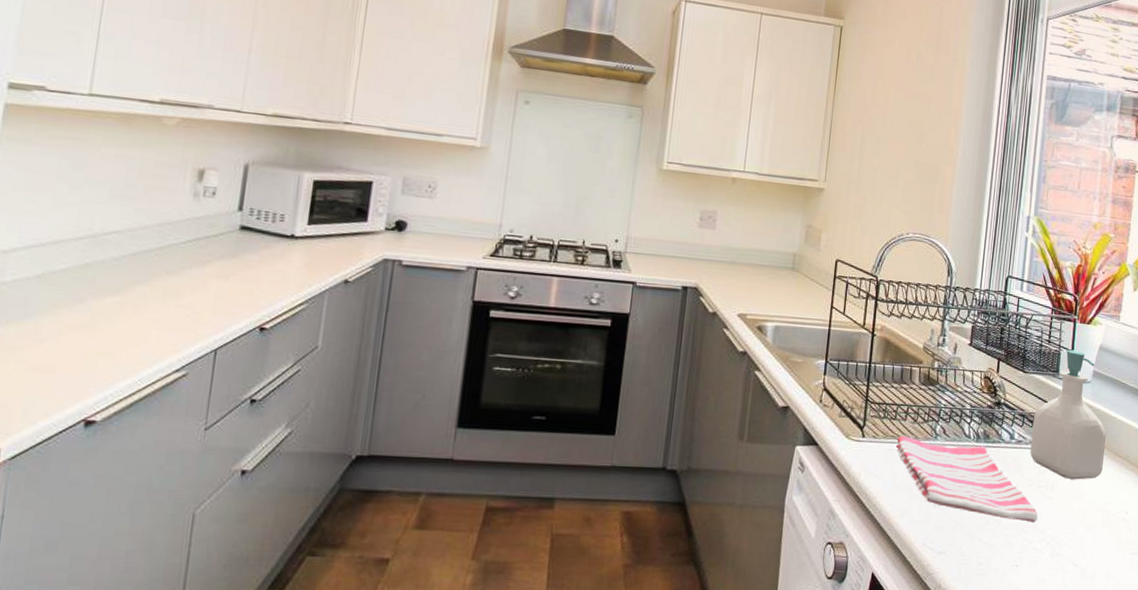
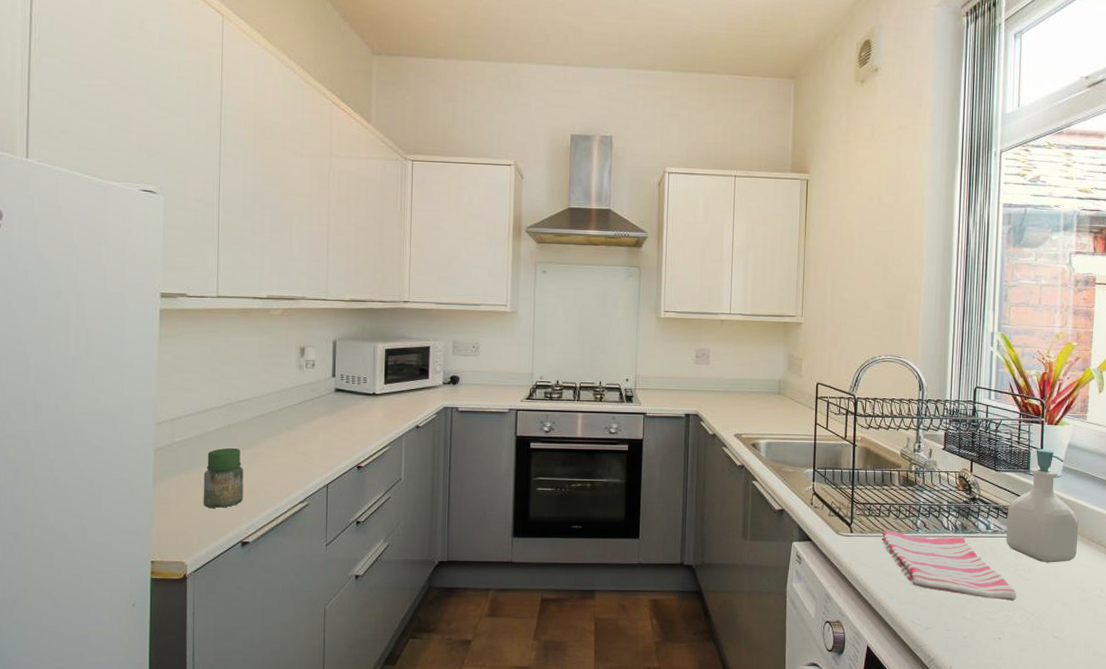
jar: none [35,293,100,374] -> present [203,447,244,508]

